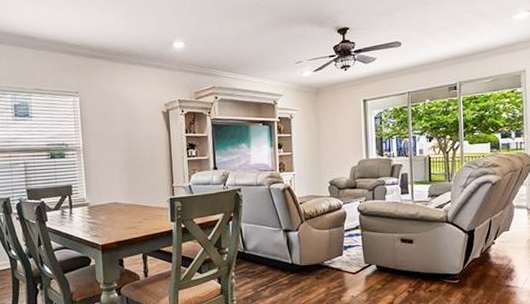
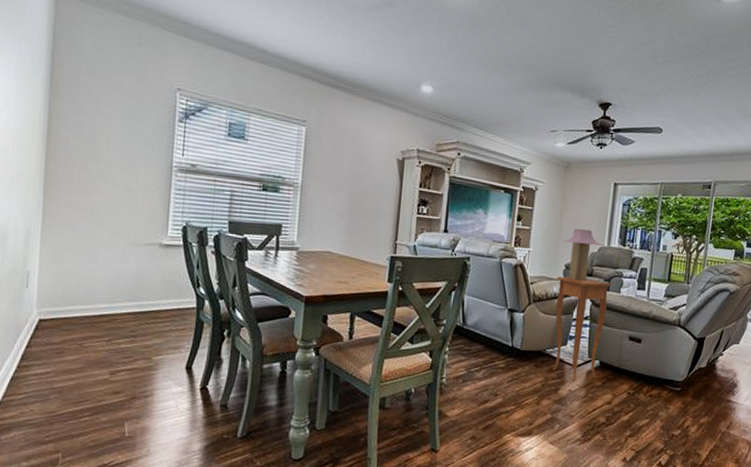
table lamp: none [323,146,364,194] -> present [563,229,605,281]
side table: none [323,191,376,287] -> present [552,276,612,381]

